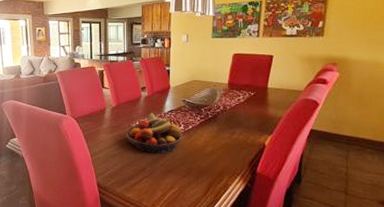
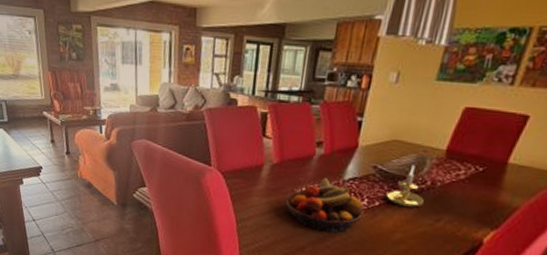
candle holder: none [195,96,221,126] -> present [386,165,424,207]

